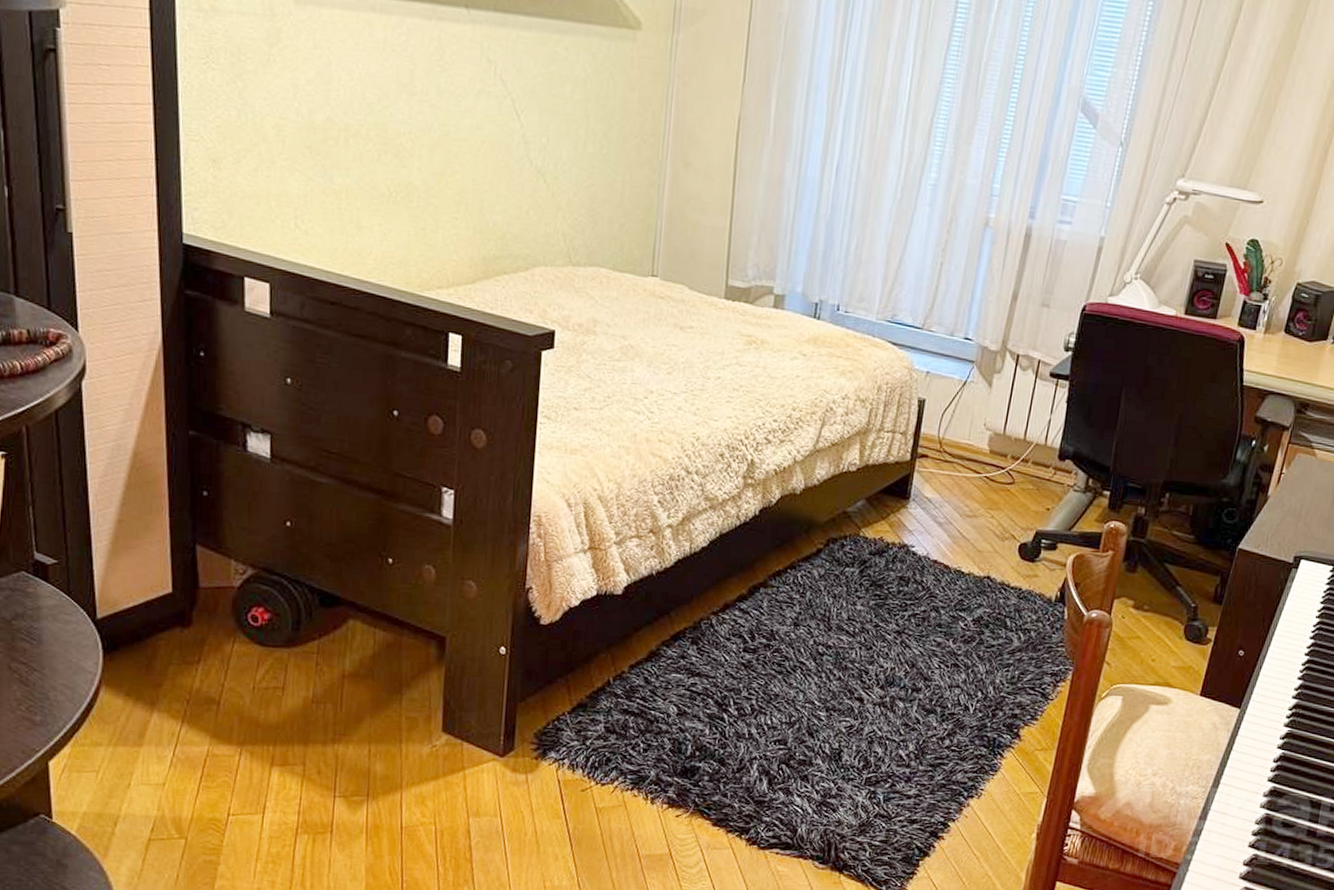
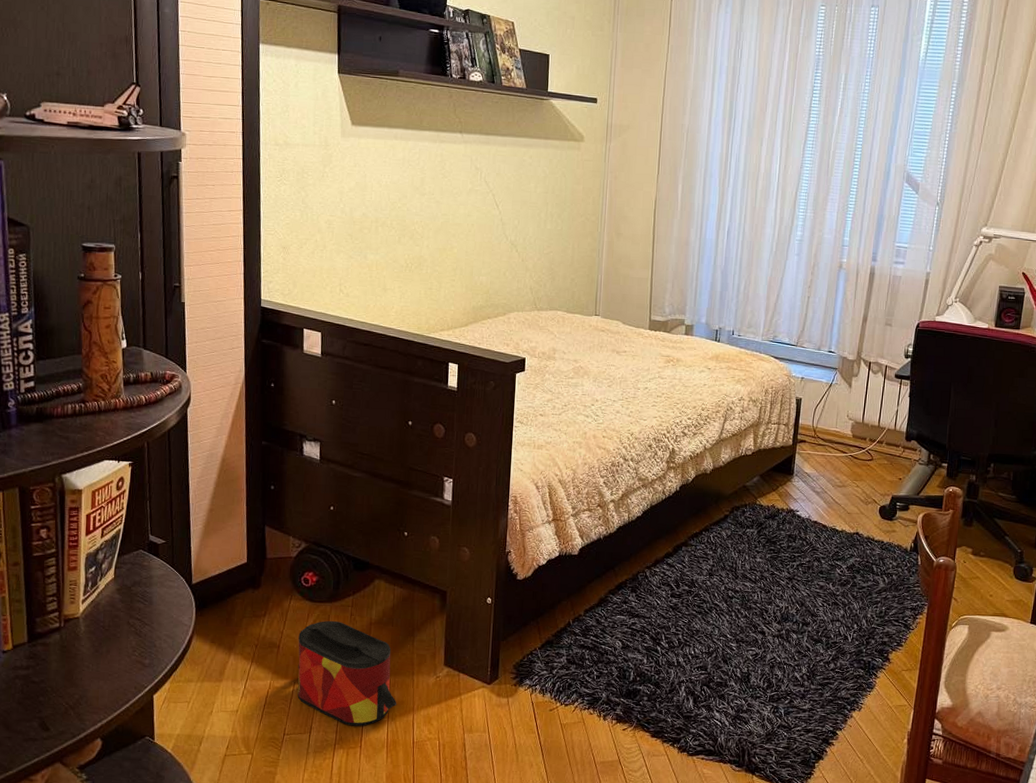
bag: none [245,671,380,806] -> present [297,620,397,726]

